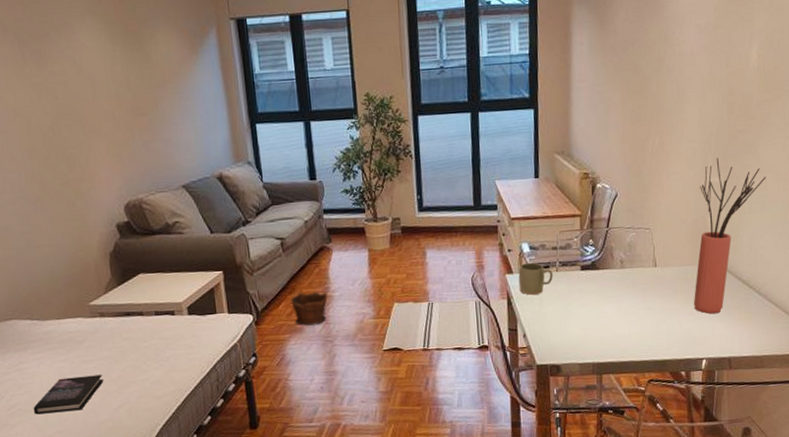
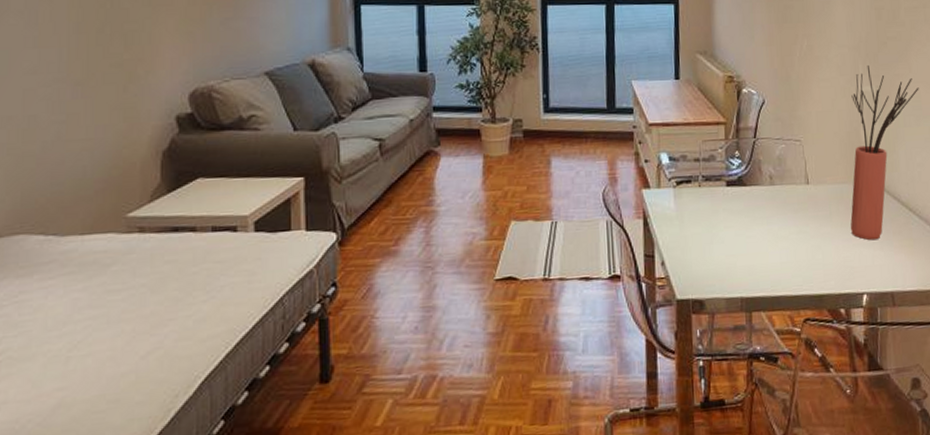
book: present [33,374,104,415] -> none [28,309,132,365]
clay pot: present [290,291,328,326] -> none [385,205,431,248]
mug: present [518,262,553,295] -> none [656,175,695,214]

